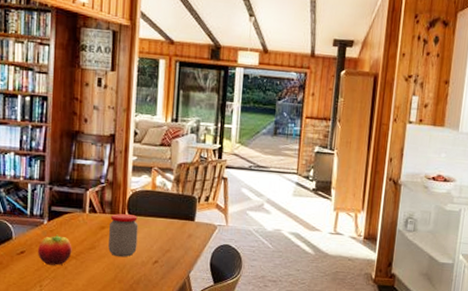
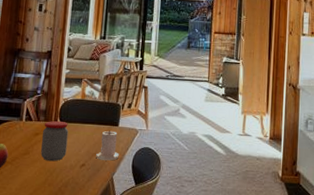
candle: none [170,225,196,258] -> present [96,130,119,161]

